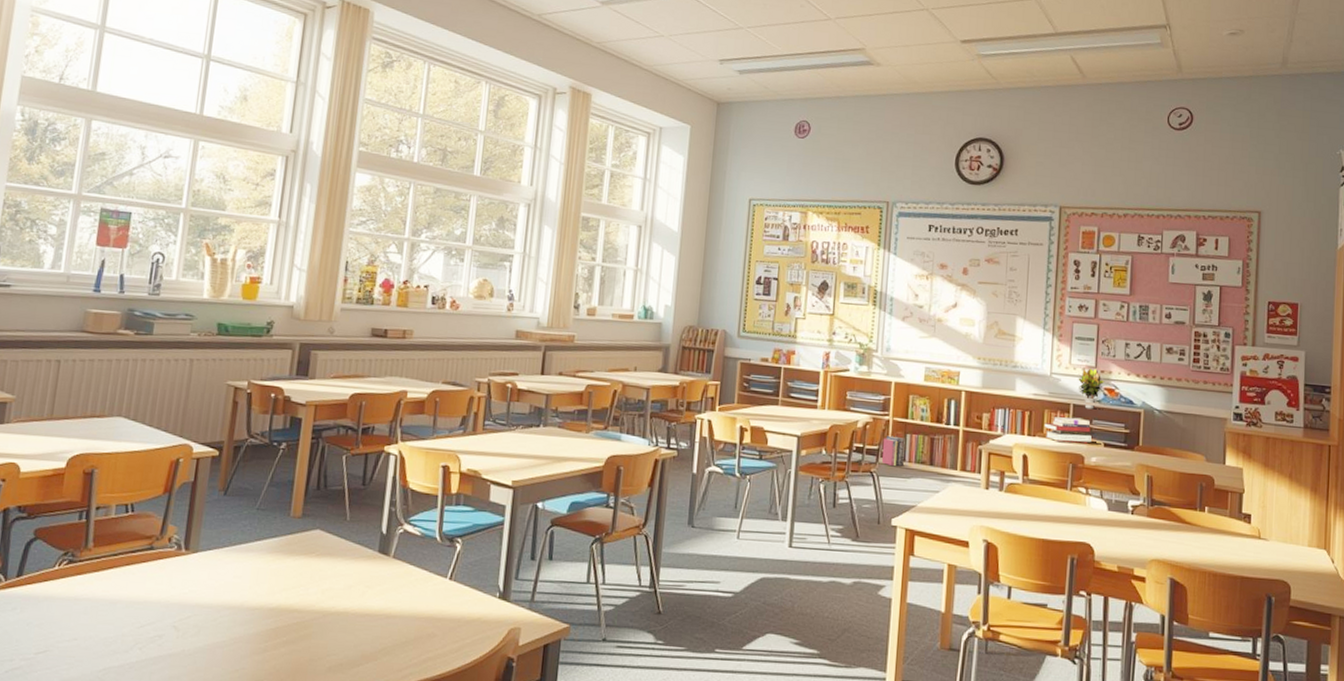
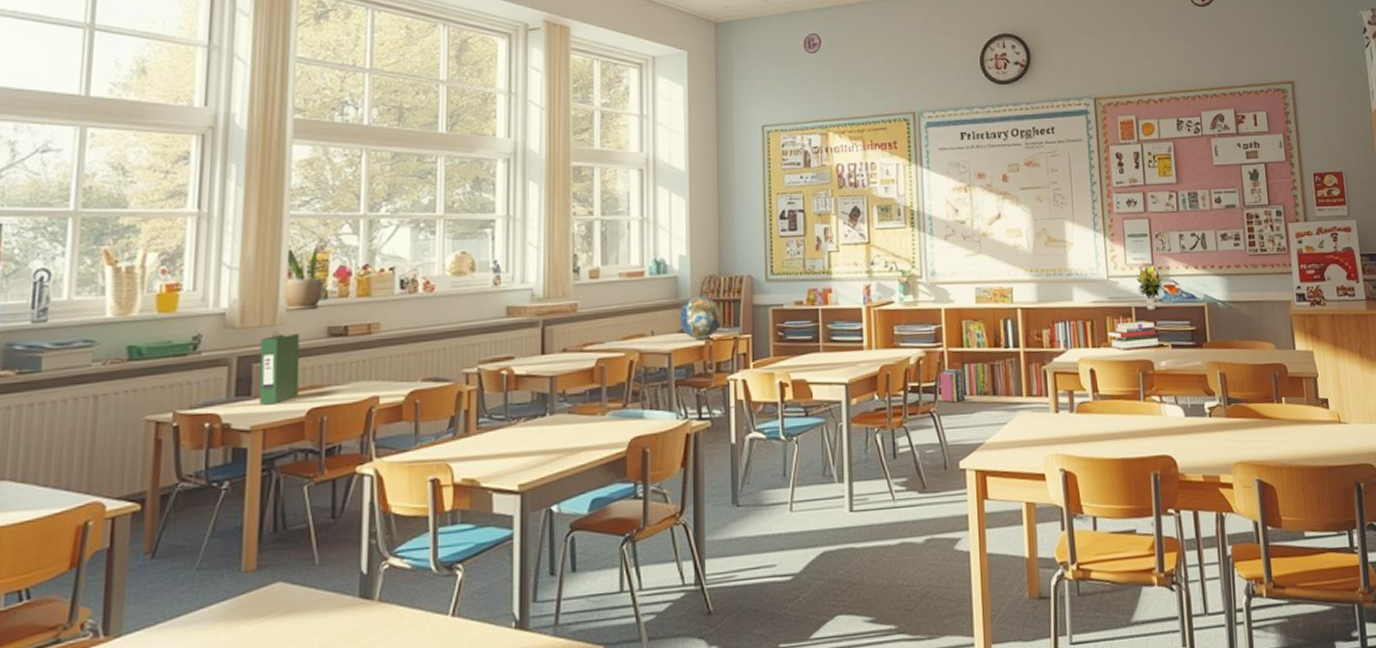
binder: none [313,329,349,386] -> present [259,333,300,405]
potted plant: none [339,259,371,313] -> present [283,245,323,312]
globe: none [659,343,697,380] -> present [679,297,722,339]

